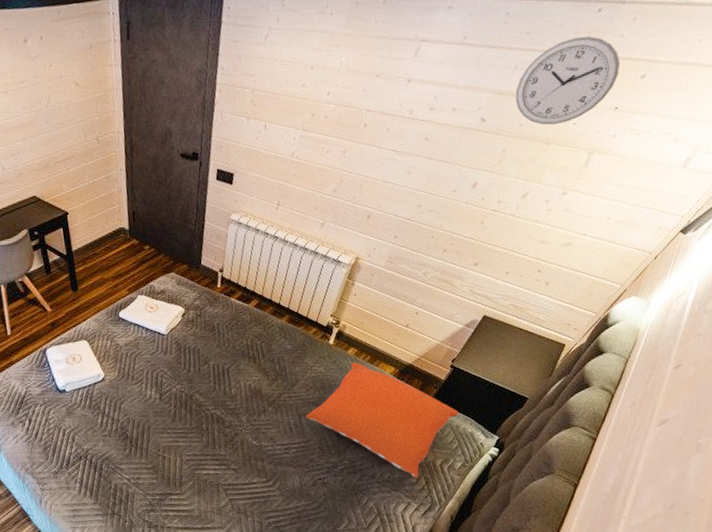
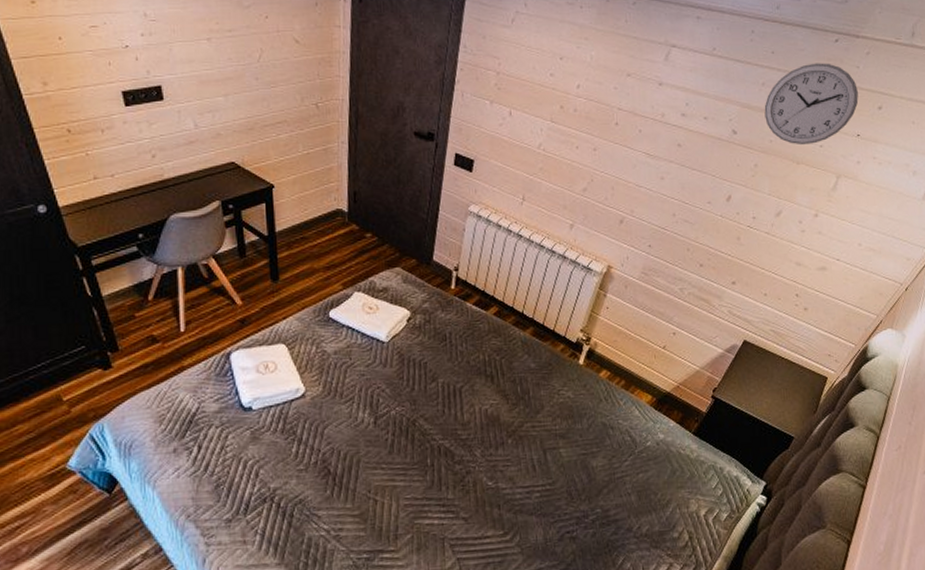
pillow: present [306,362,459,478] -> none [552,387,723,532]

